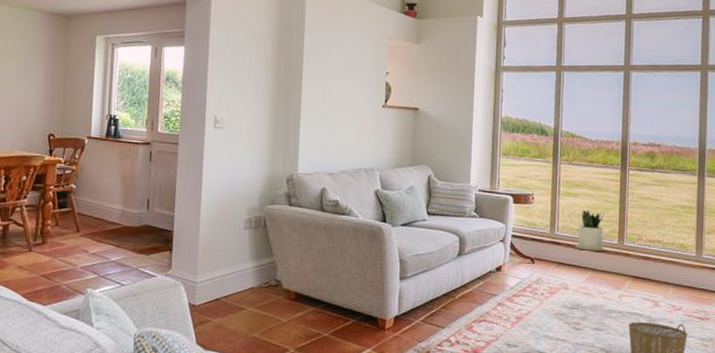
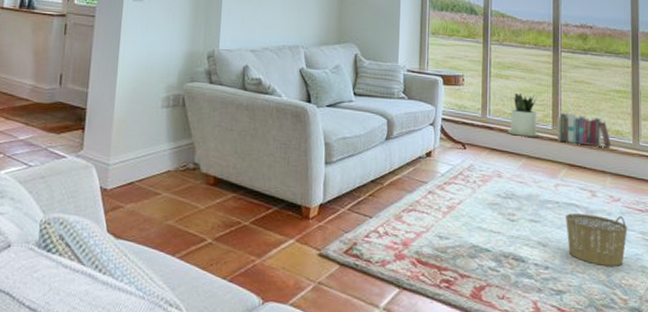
books: none [622,227,675,261] -> present [556,112,612,148]

